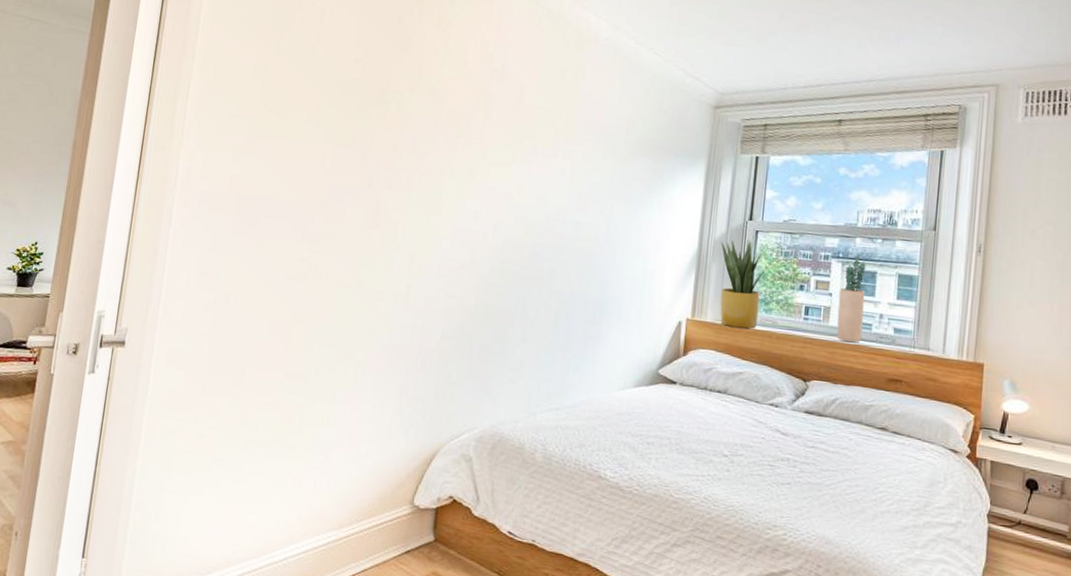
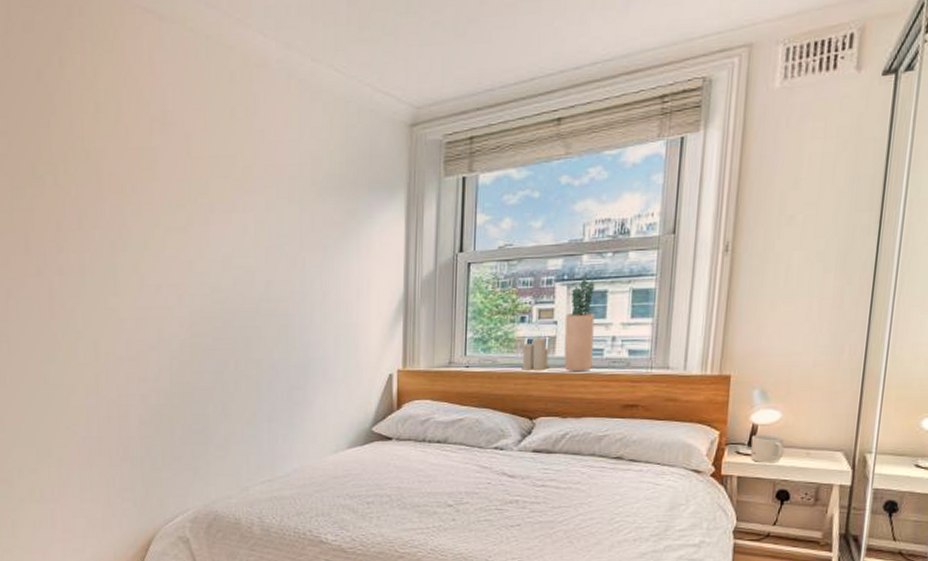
planter: present [720,239,768,329] -> none [429,274,484,372]
candle: none [799,305,825,338] -> present [522,336,551,372]
mug: none [1002,422,1032,453] -> present [750,434,785,463]

